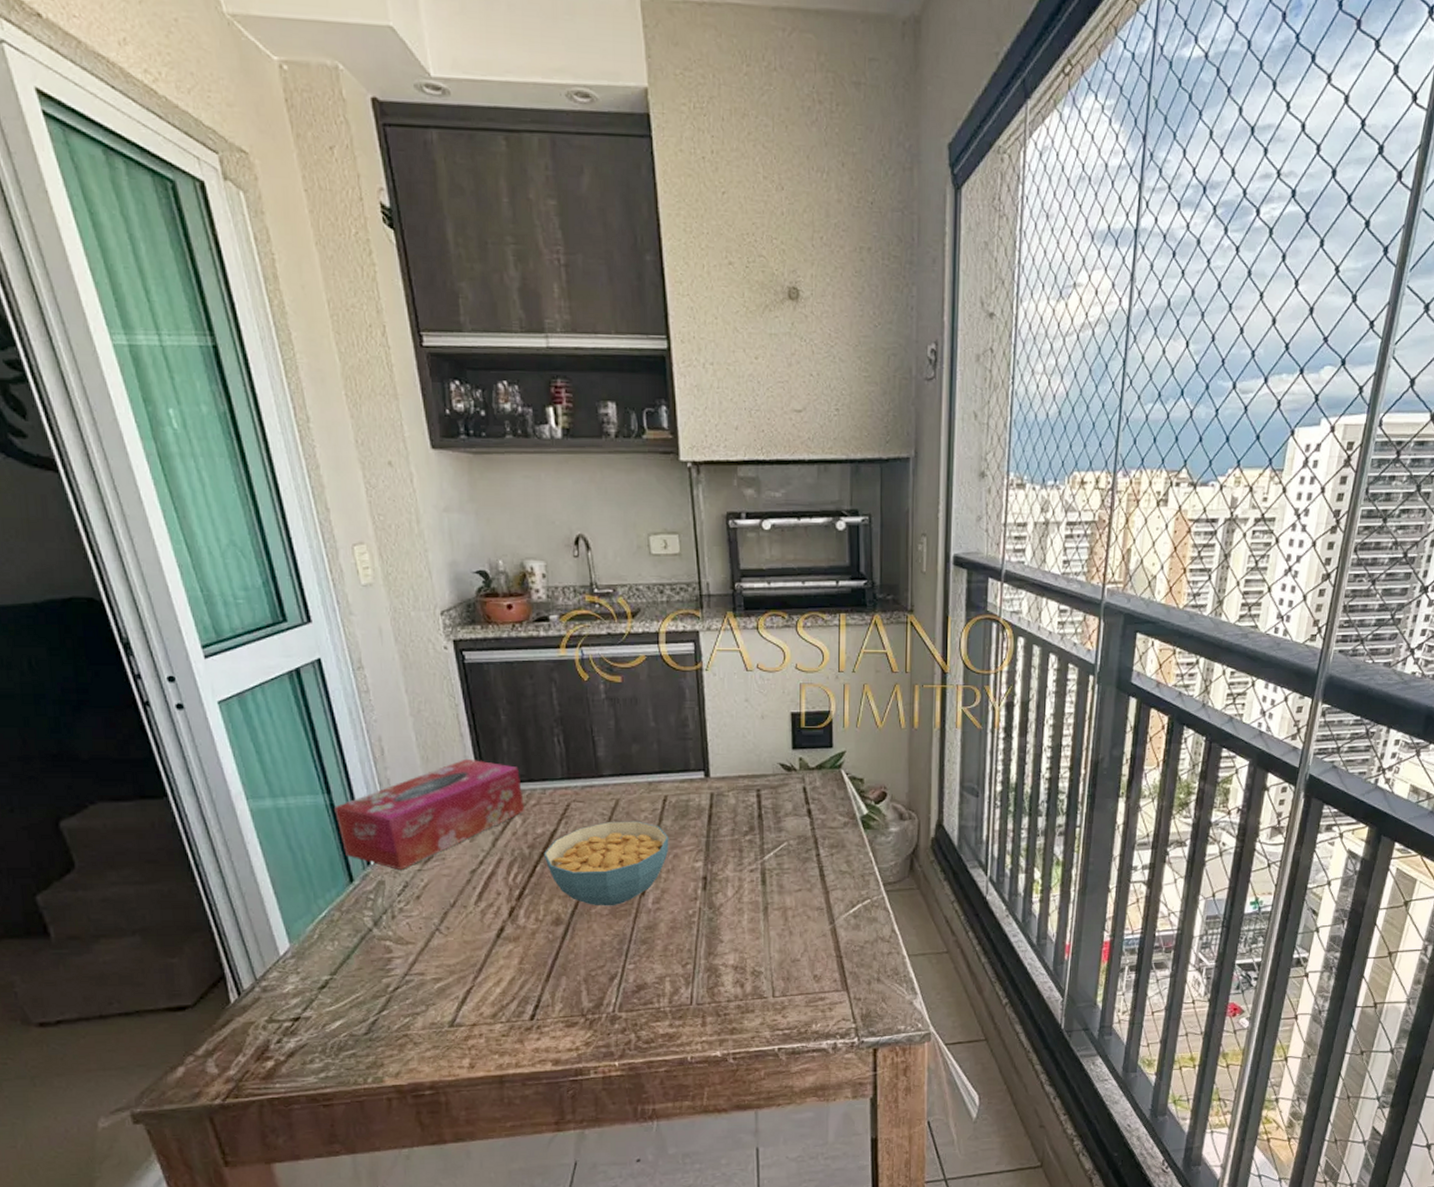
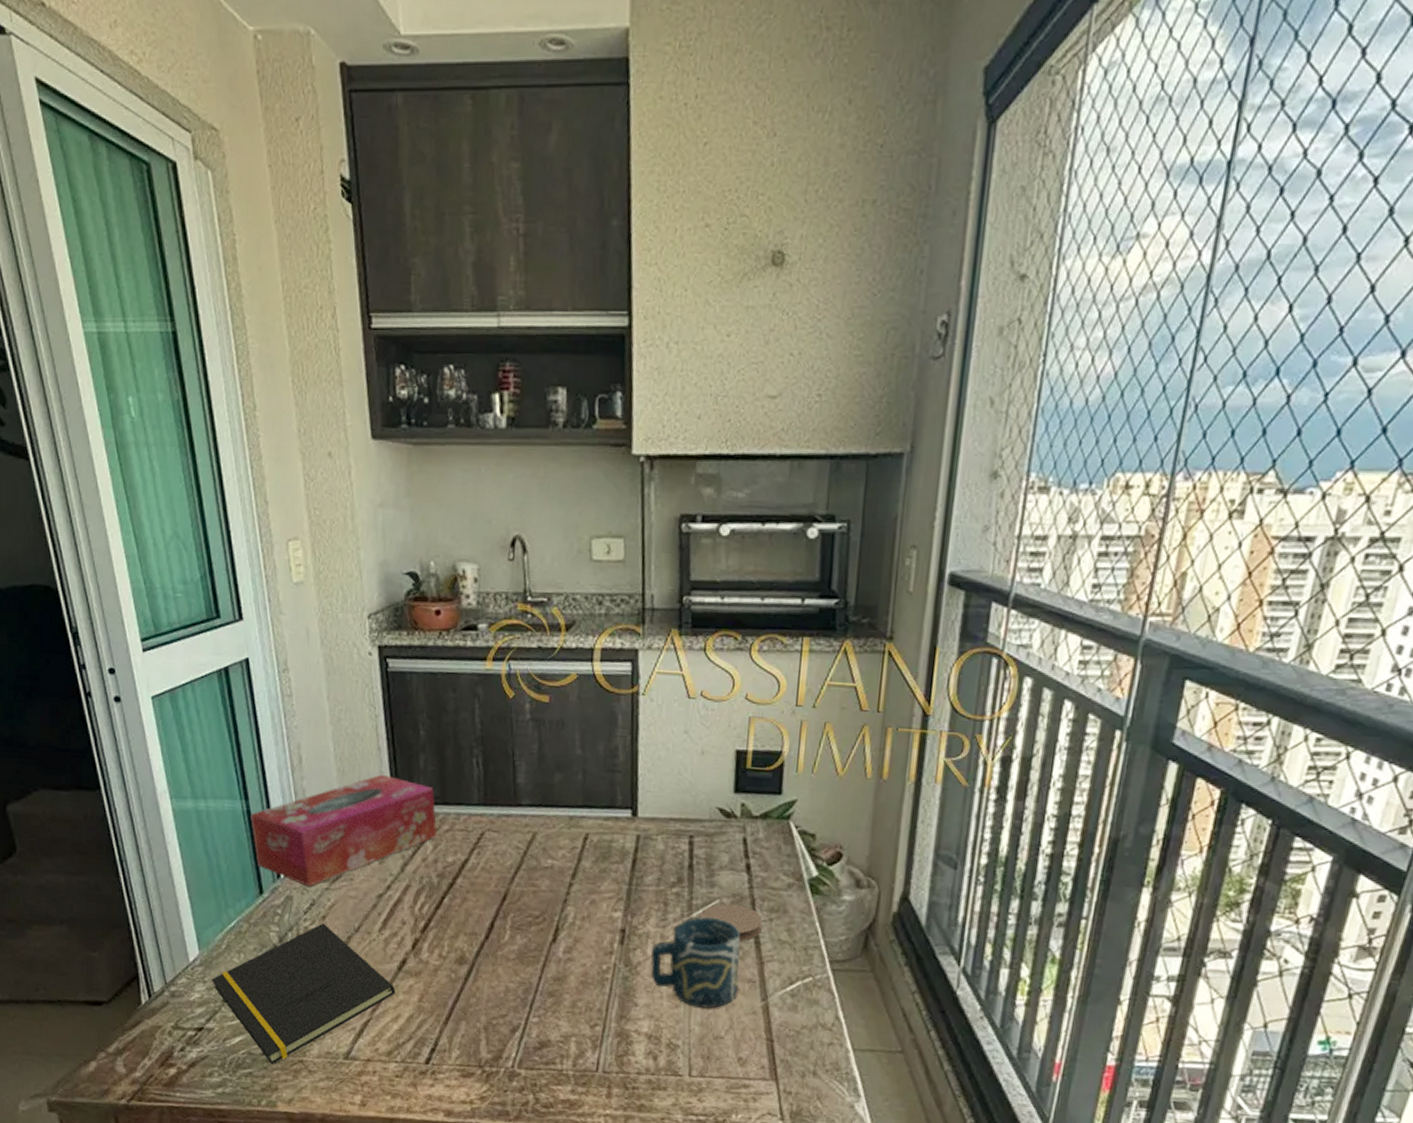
notepad: none [305,902,496,1043] -> present [211,923,396,1065]
cereal bowl: present [543,821,669,906] -> none [452,856,587,951]
cup: none [732,858,809,937] -> present [651,917,741,1009]
coaster: none [770,844,825,876] -> present [698,903,763,942]

